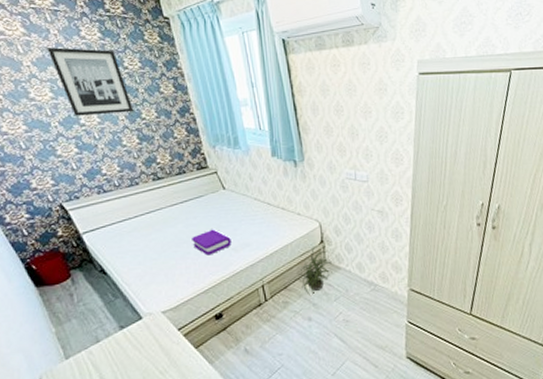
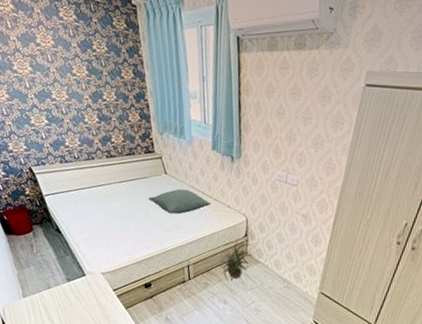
wall art: present [47,47,134,116] -> none [31,25,97,93]
book: present [192,229,231,256] -> none [133,208,167,231]
pillow: none [207,202,279,232] -> present [148,188,211,214]

